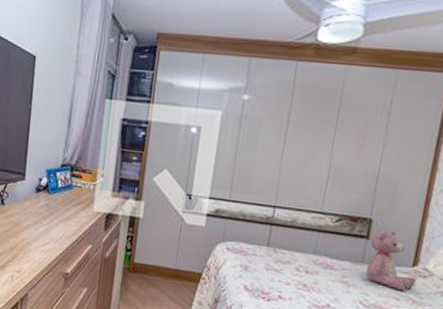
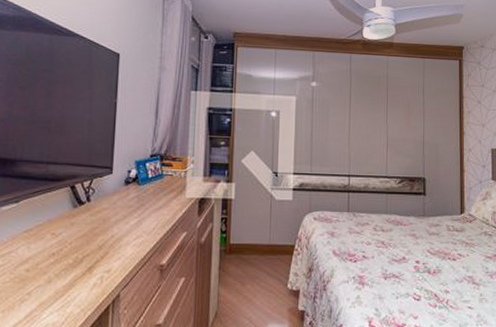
teddy bear: present [365,231,417,292] -> none [427,186,465,236]

